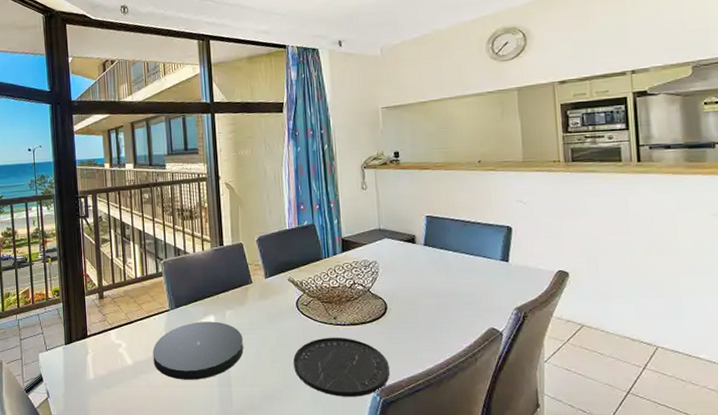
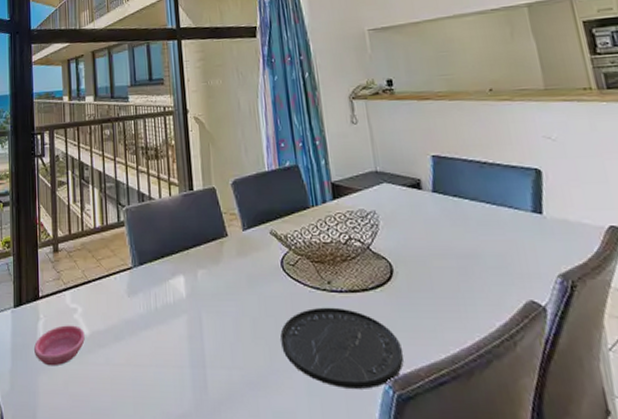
saucer: none [84,357,129,390] -> present [34,325,85,367]
plate: present [152,321,244,380] -> none [112,283,220,358]

